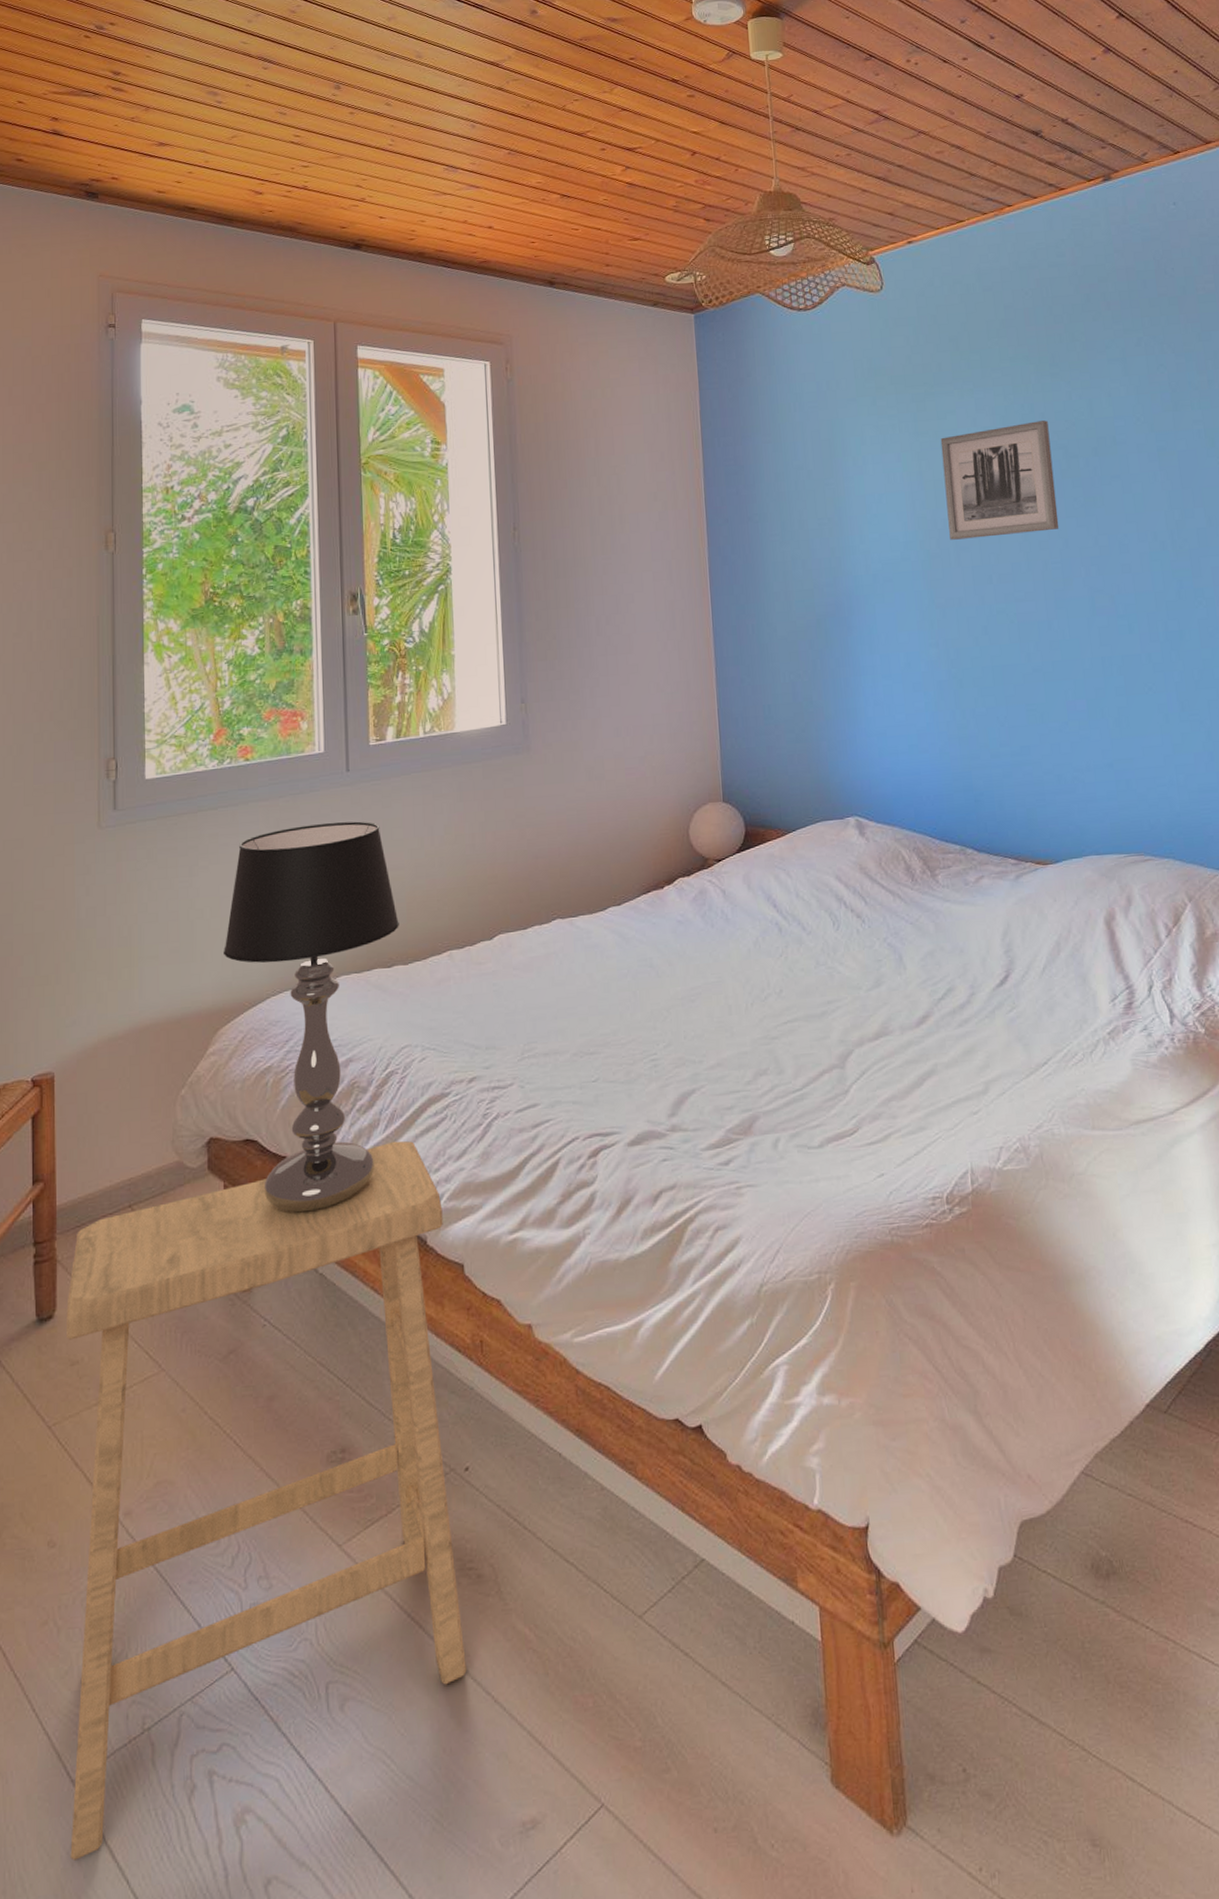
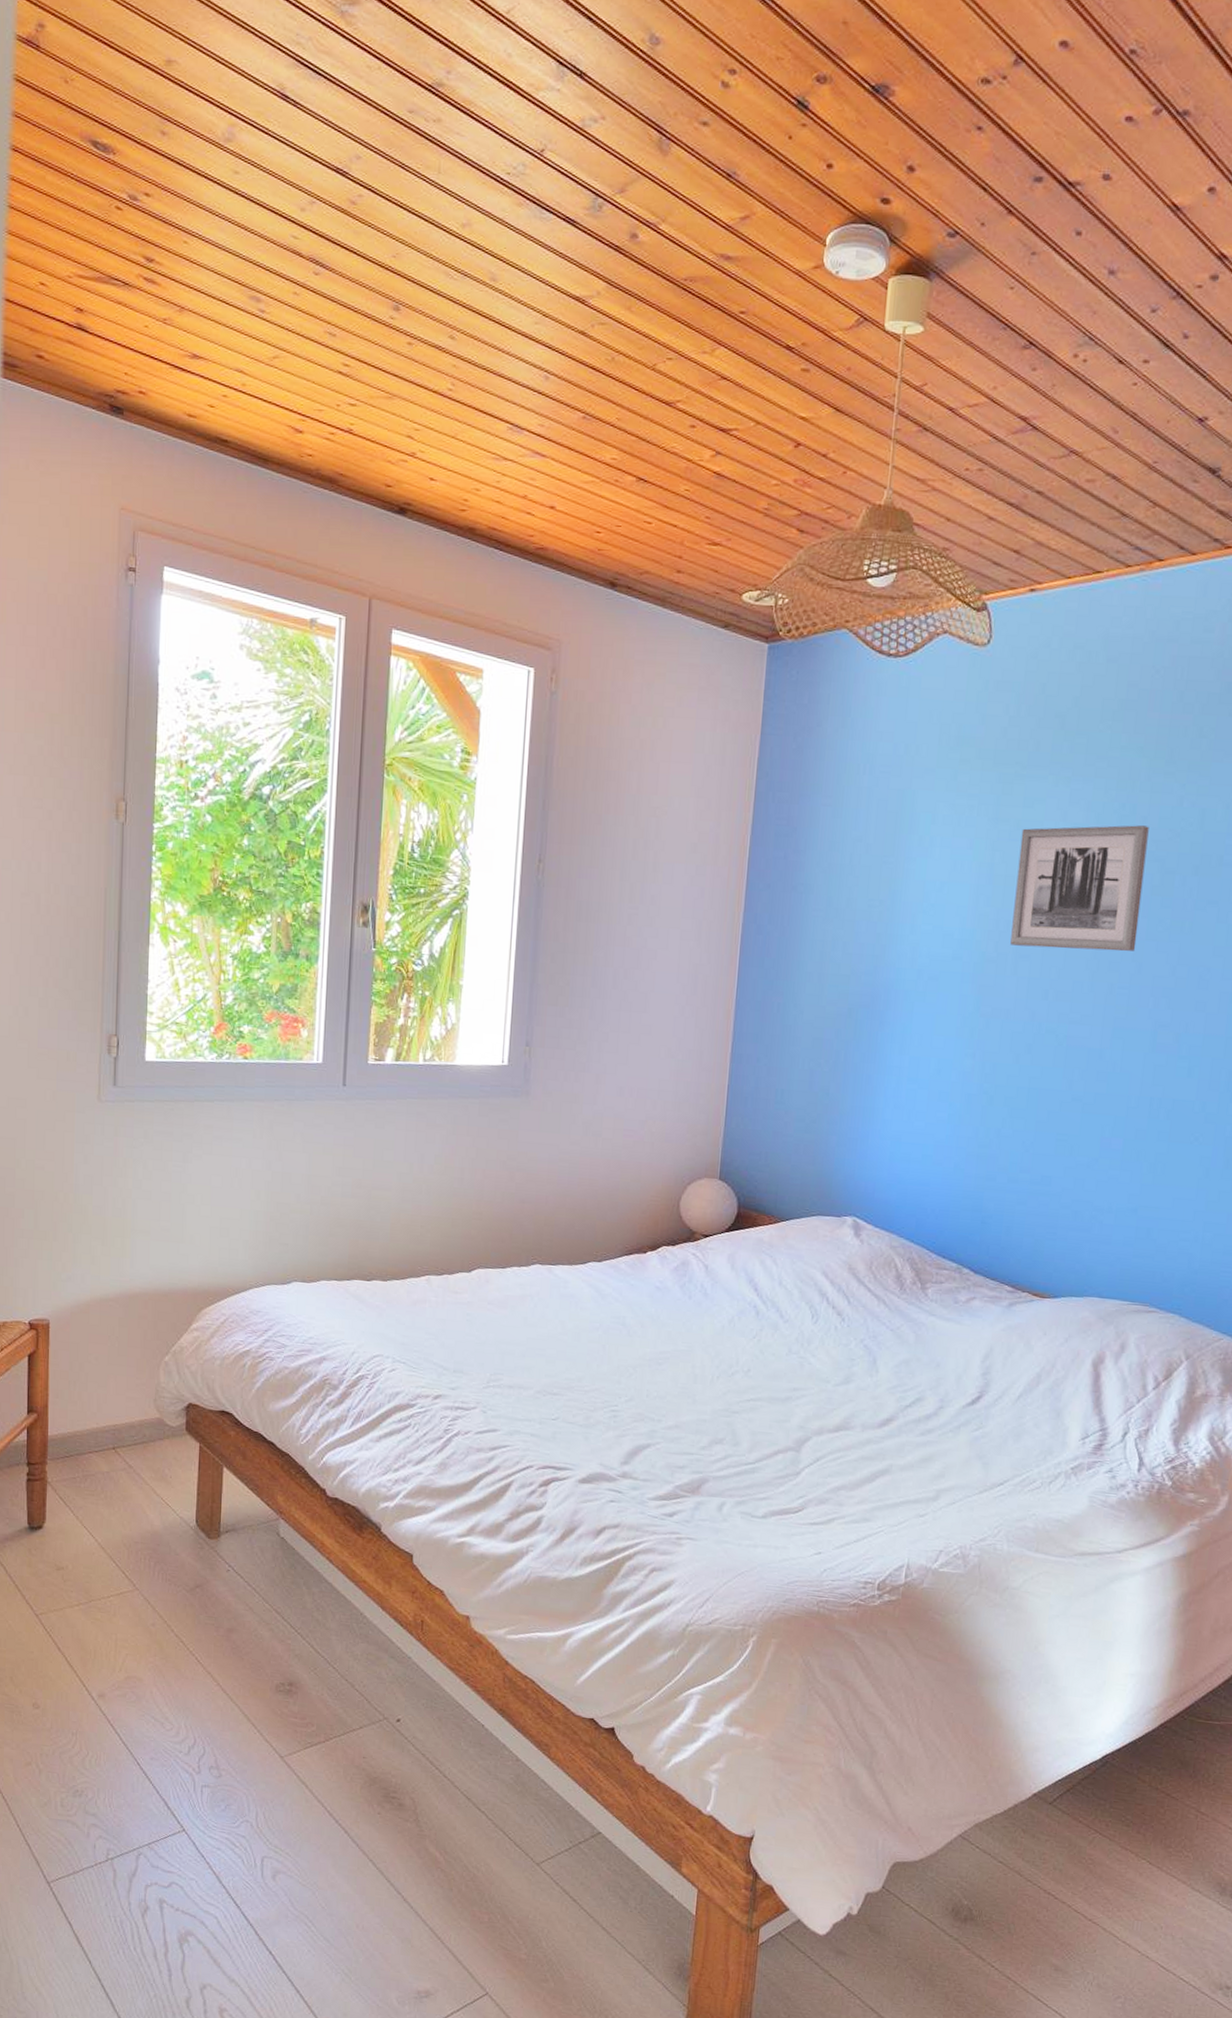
stool: present [66,1141,467,1861] -> none [45,1437,398,1939]
table lamp: present [224,821,399,1213] -> none [212,1131,382,1484]

